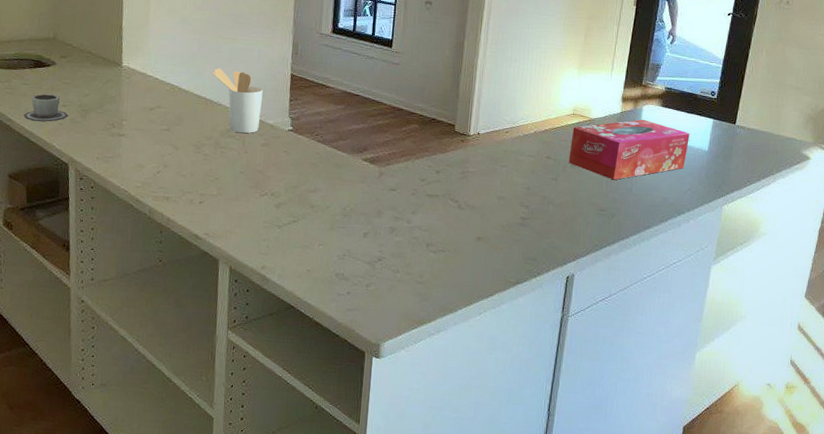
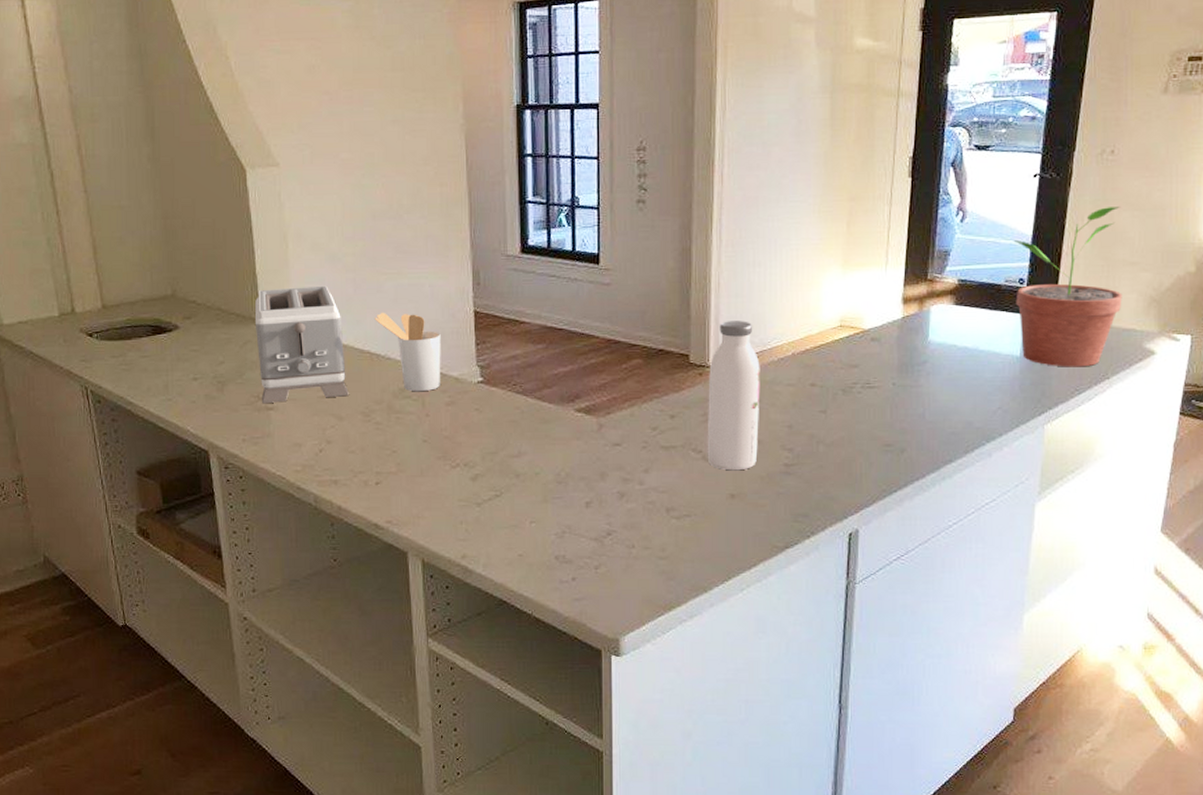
cup: present [23,94,68,122] -> none [146,366,202,401]
toaster: none [115,41,186,131] -> present [254,285,349,404]
water bottle: none [462,101,509,219] -> present [707,321,760,471]
tissue box: present [568,119,690,180] -> none [839,323,995,406]
potted plant: none [707,43,791,164] -> present [1014,207,1122,367]

